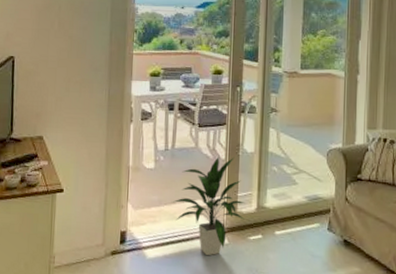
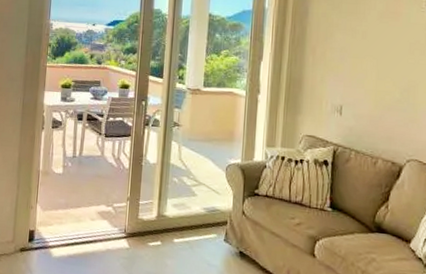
indoor plant: present [172,156,245,256] -> none [78,165,146,259]

